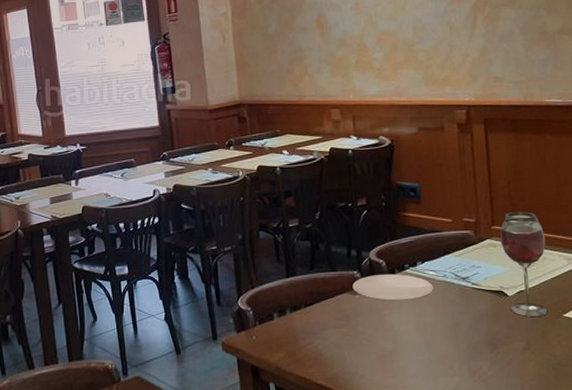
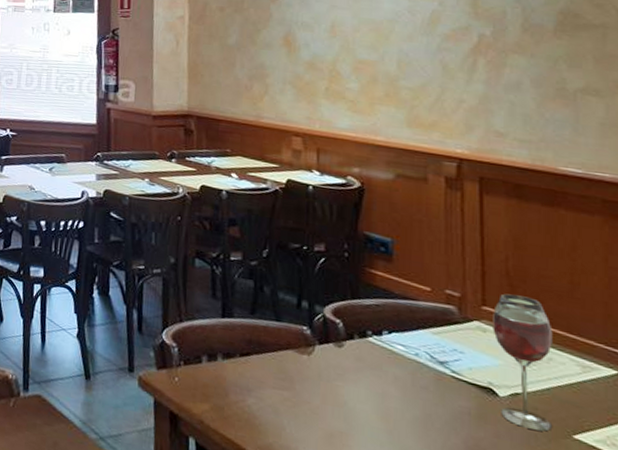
plate: present [352,273,434,302] -> none [300,335,402,377]

